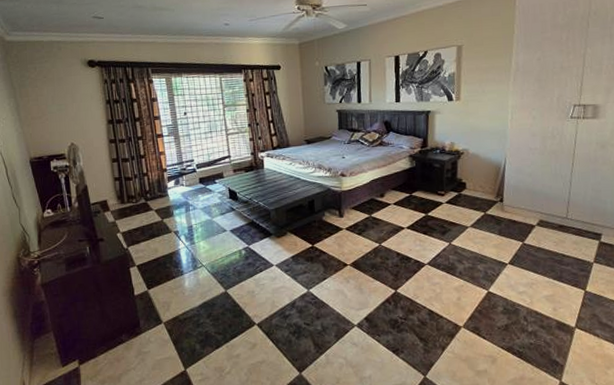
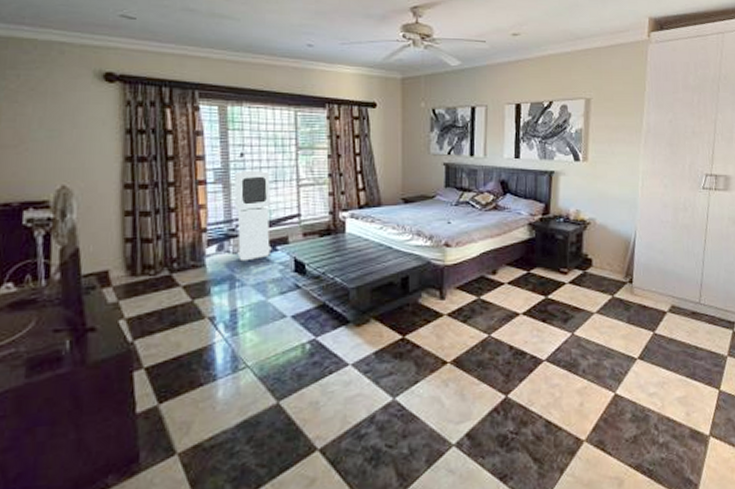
air purifier: none [182,124,212,191] -> present [234,170,272,260]

